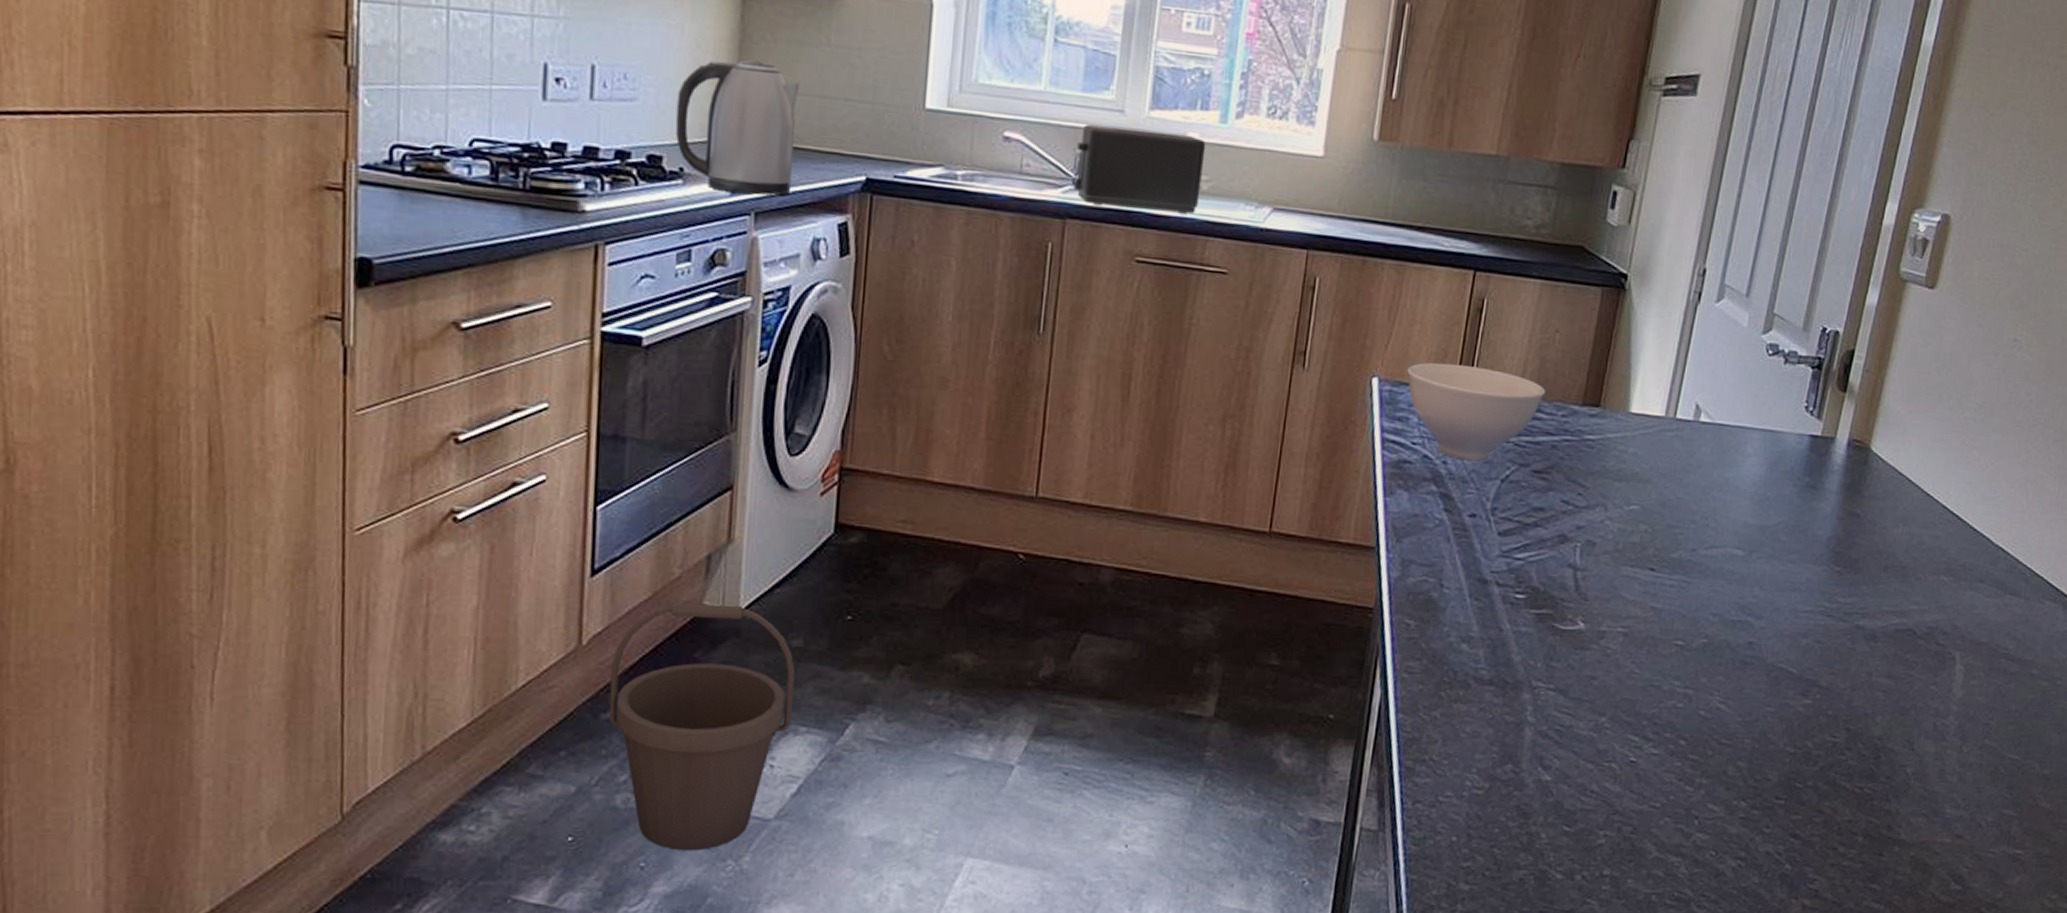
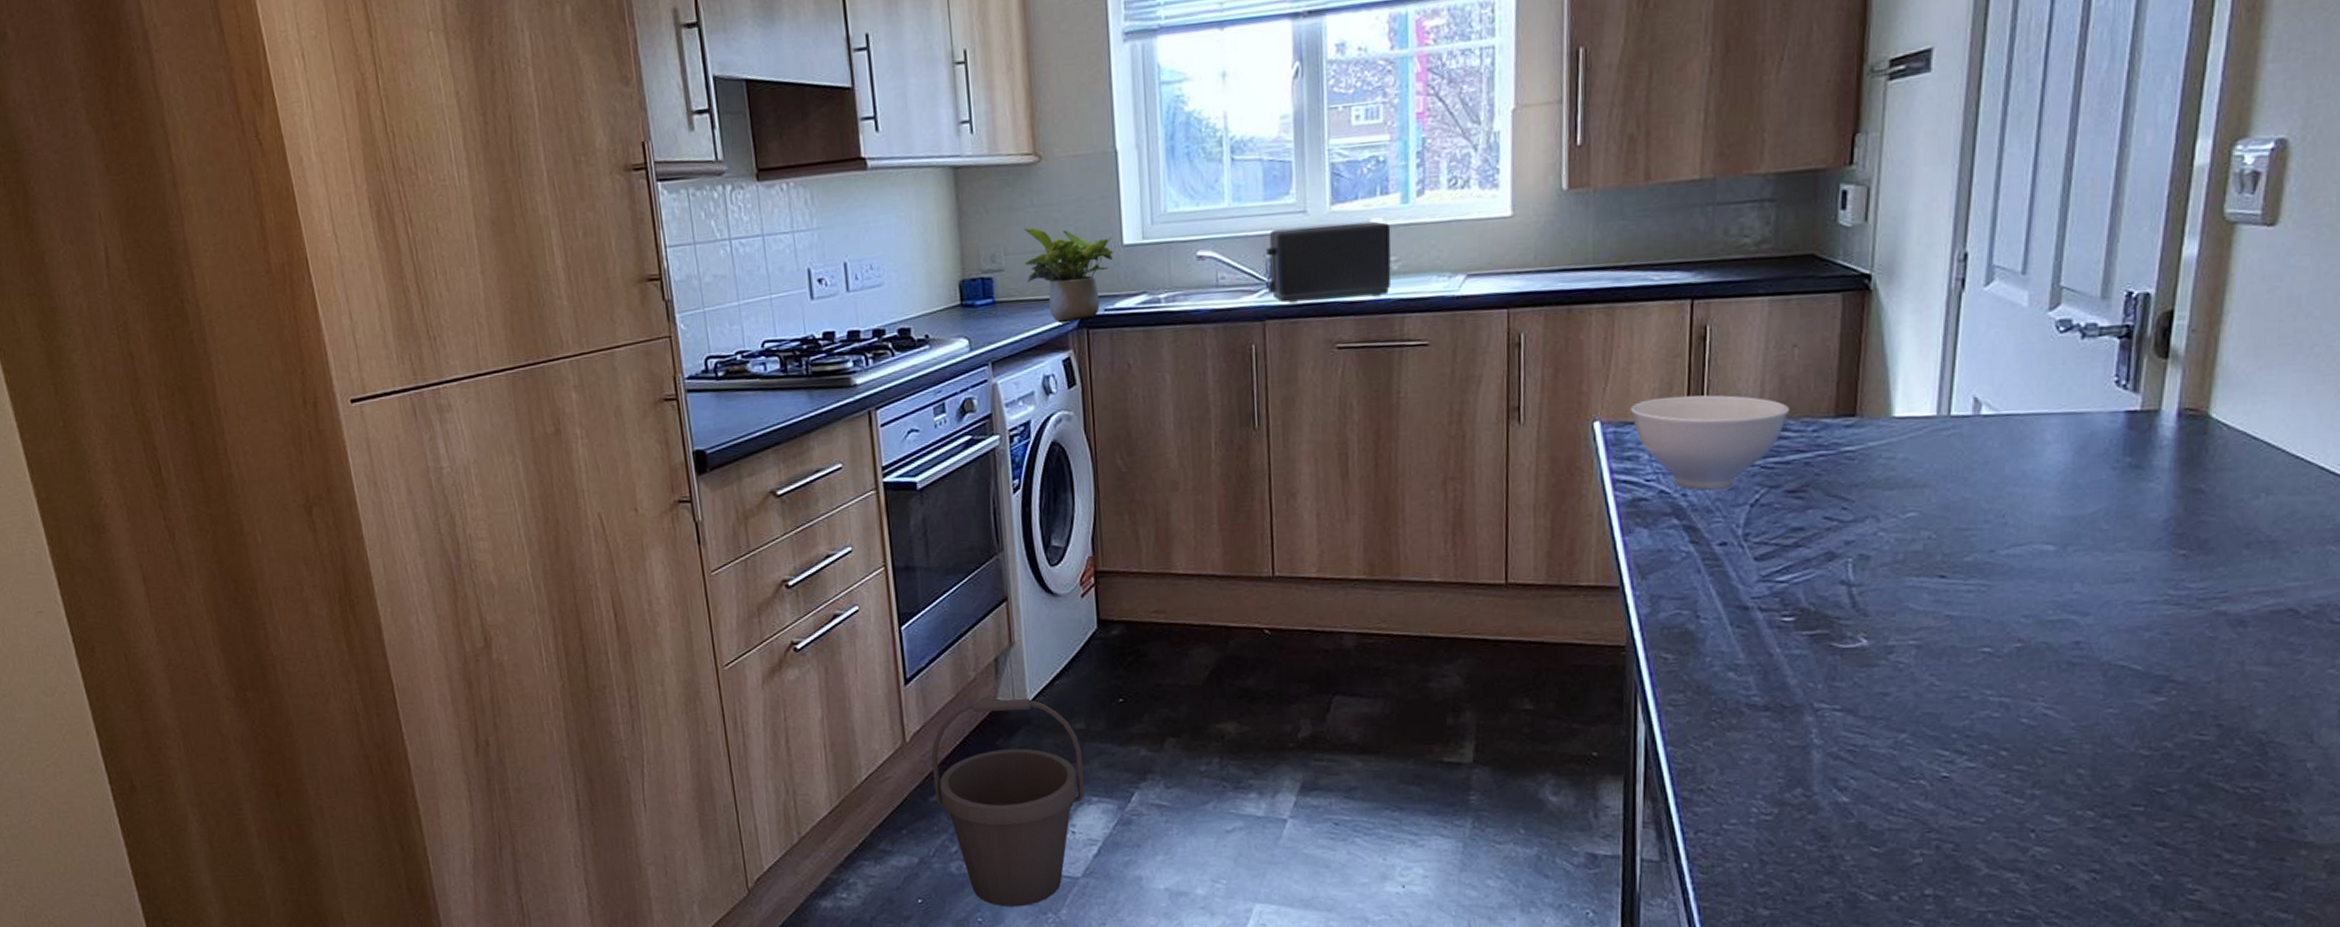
kettle: present [675,60,801,196] -> none [914,232,1019,349]
potted plant: none [810,69,914,184] -> present [1024,228,1113,324]

